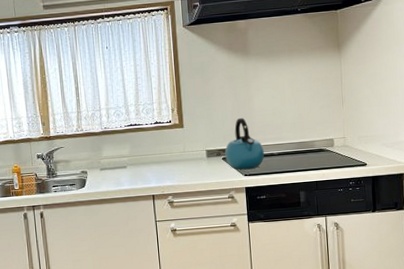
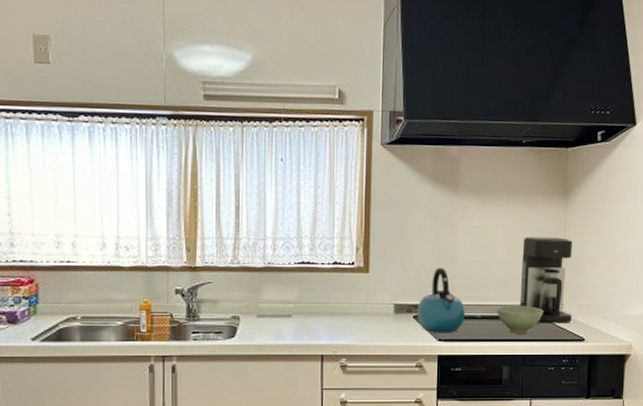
bowl: none [289,141,329,165] -> present [495,305,543,334]
coffee maker: none [306,83,354,155] -> present [520,237,573,324]

